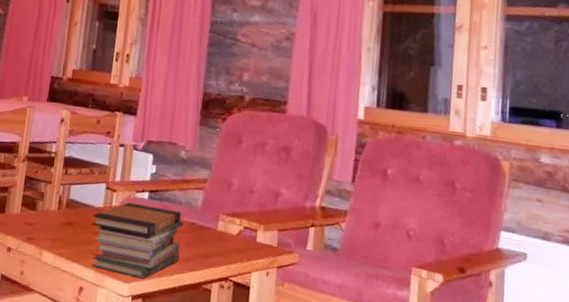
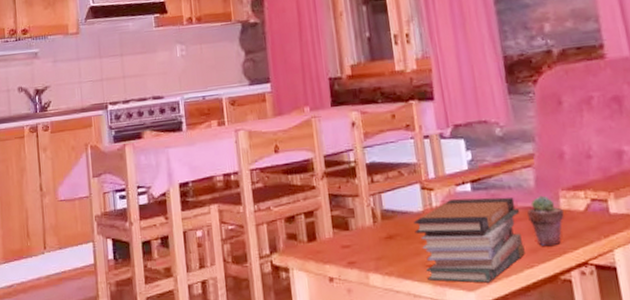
potted succulent: none [189,215,219,259] -> present [527,195,564,246]

